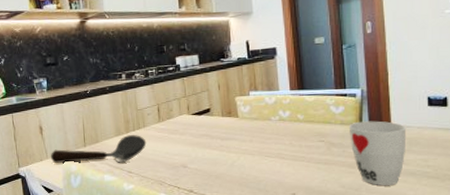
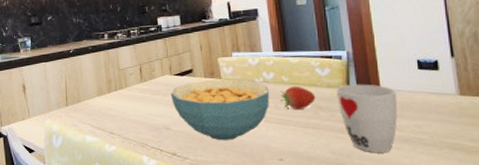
spoon: present [51,135,147,163] -> none [33,95,129,123]
cereal bowl: none [188,117,285,178] -> present [170,79,270,141]
fruit: none [295,123,329,147] -> present [280,86,316,110]

